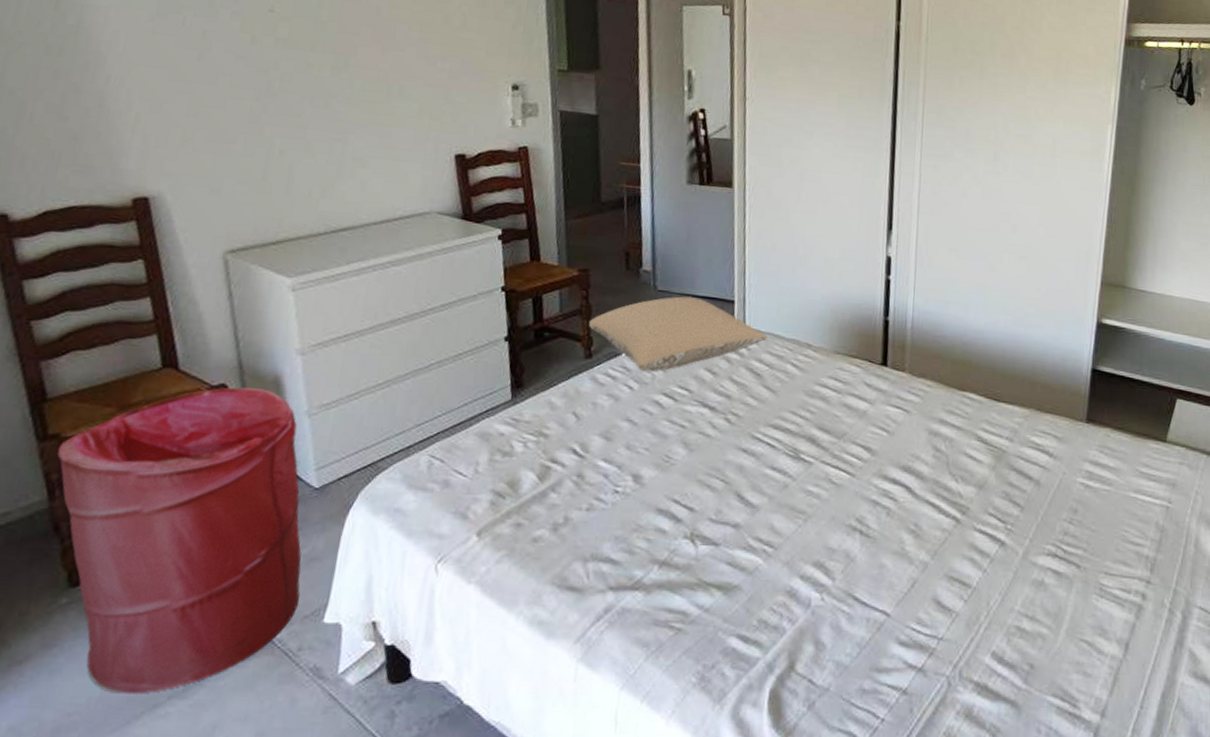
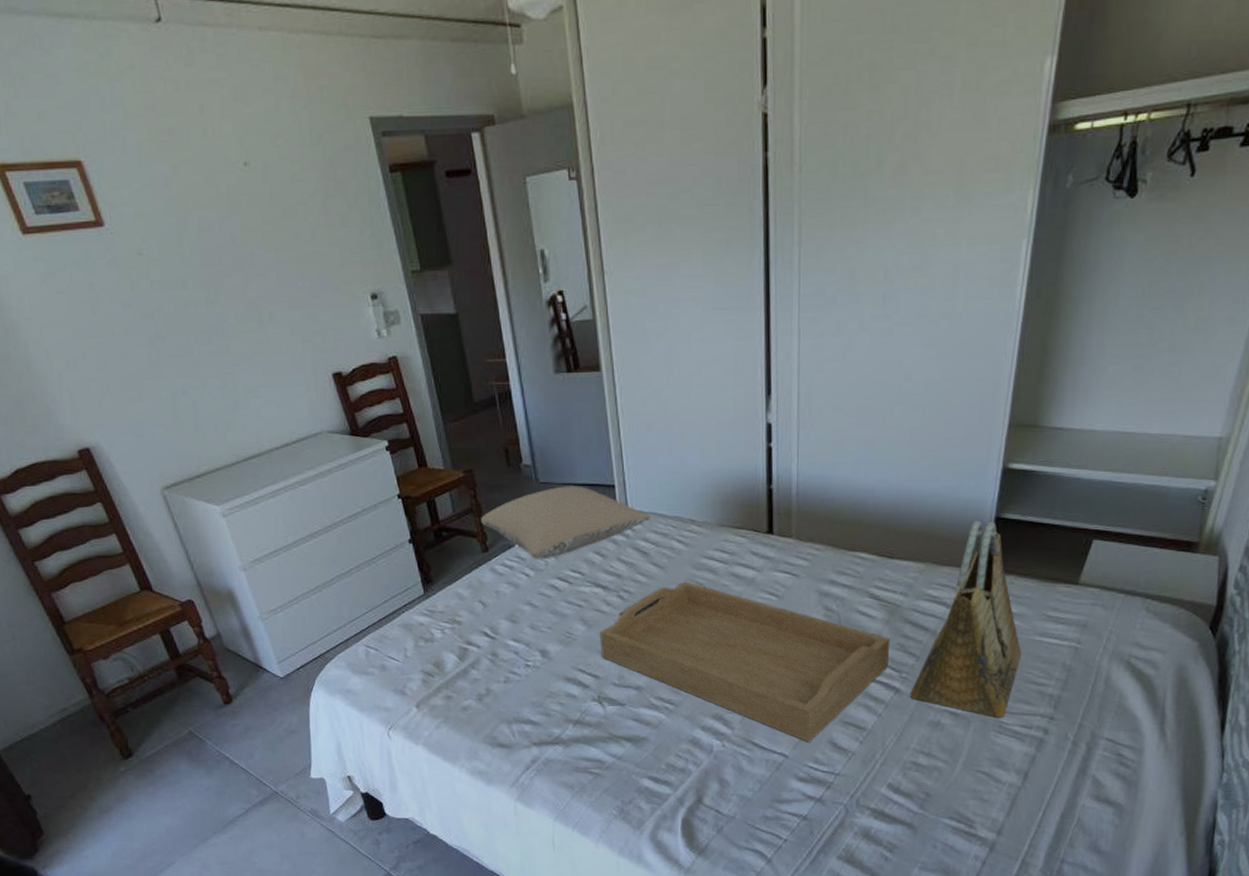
laundry hamper: present [57,387,302,694] -> none [84,601,289,831]
serving tray: none [700,408,997,599] -> present [600,581,891,742]
grocery bag: none [1015,370,1119,580] -> present [910,520,1022,719]

